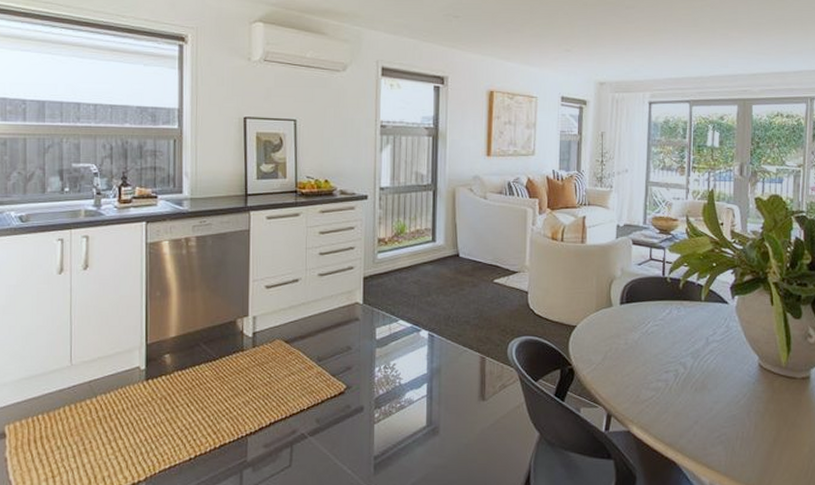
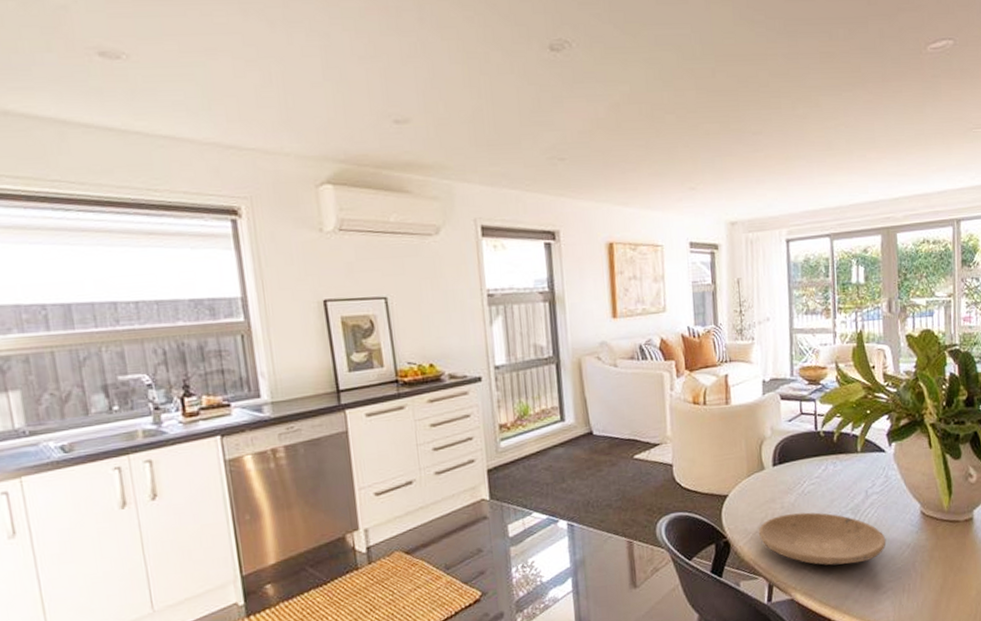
plate: none [601,351,723,405] -> present [758,512,887,566]

